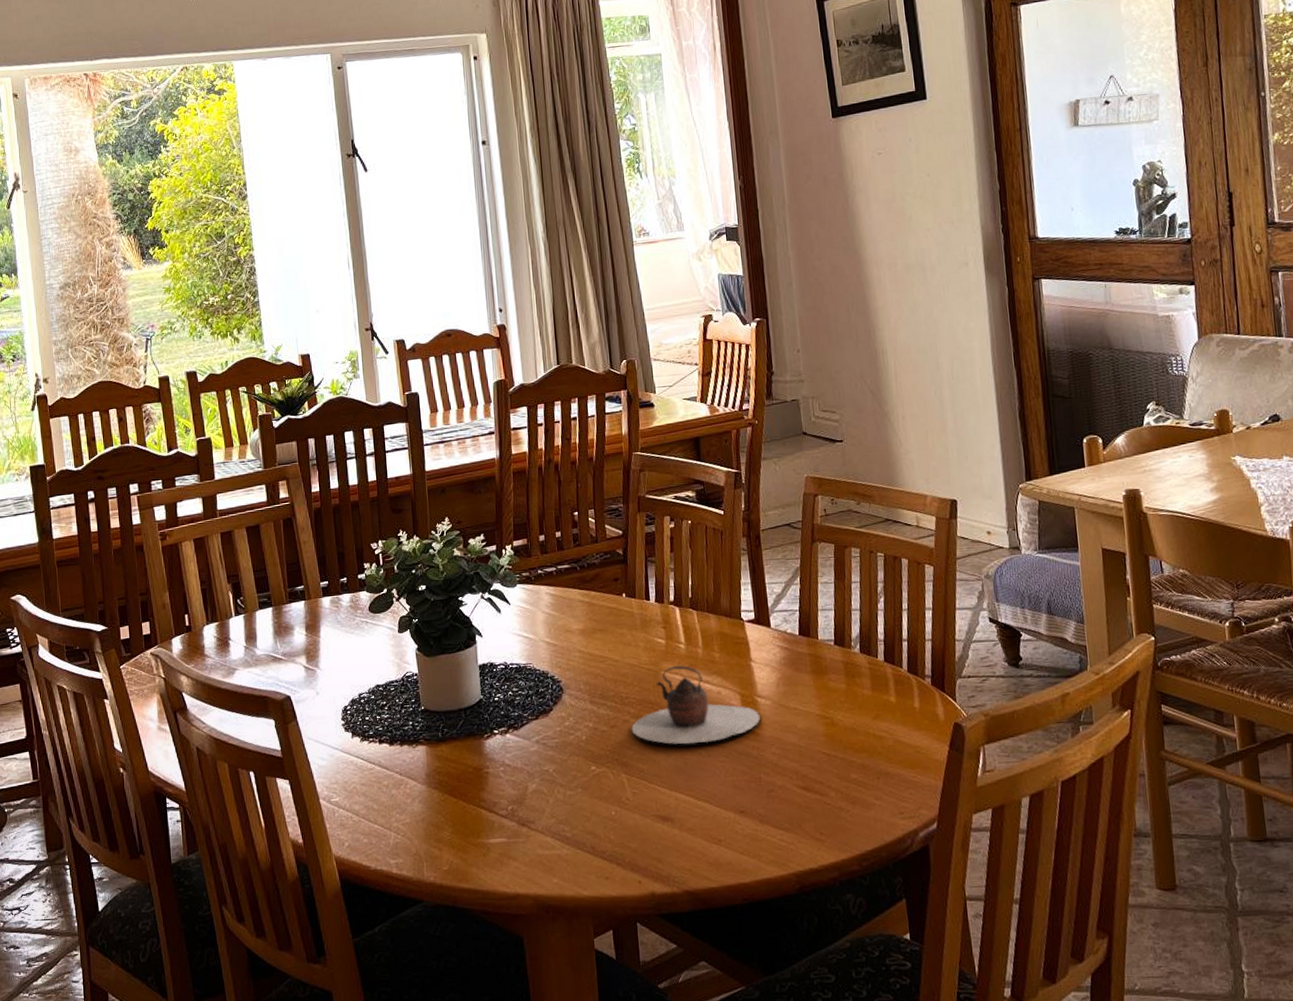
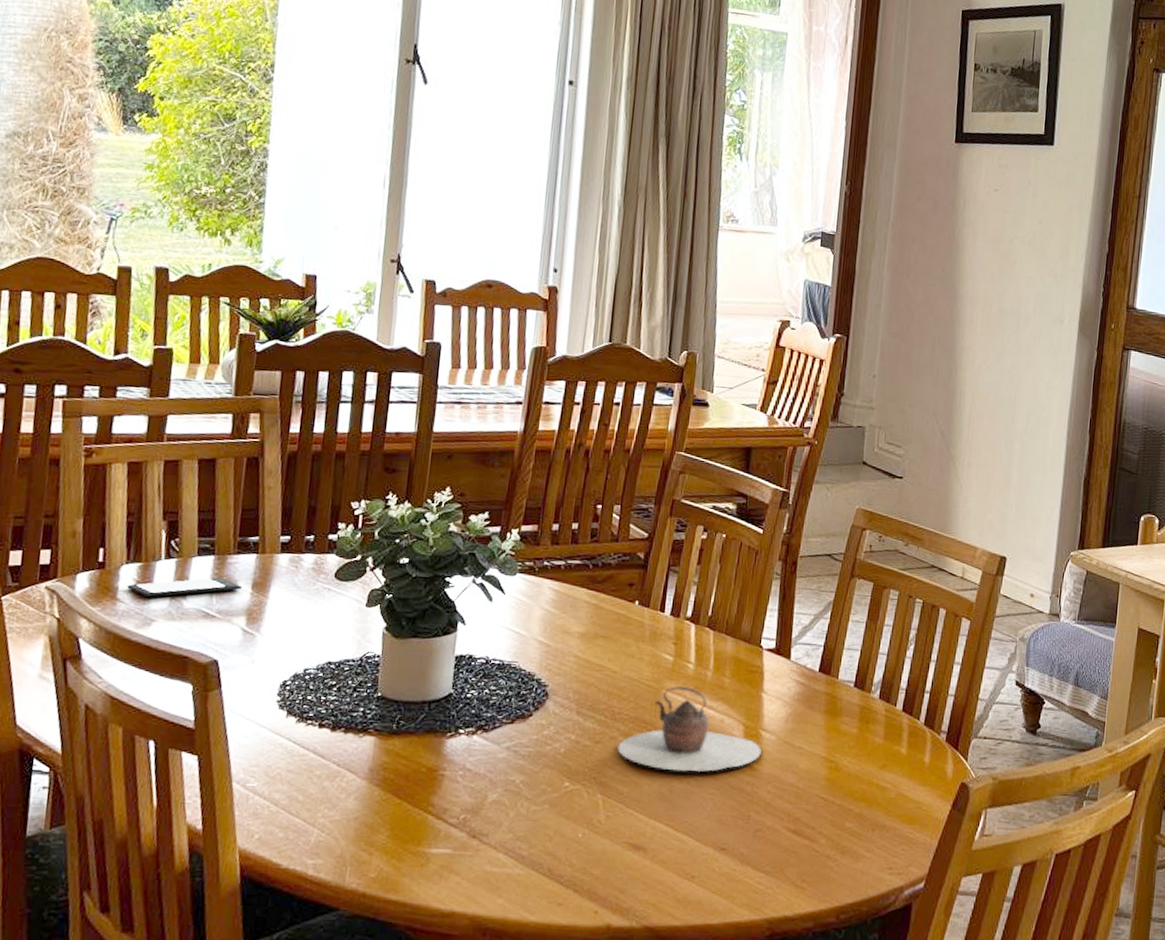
smartphone: none [211,625,298,651] -> present [127,577,242,598]

